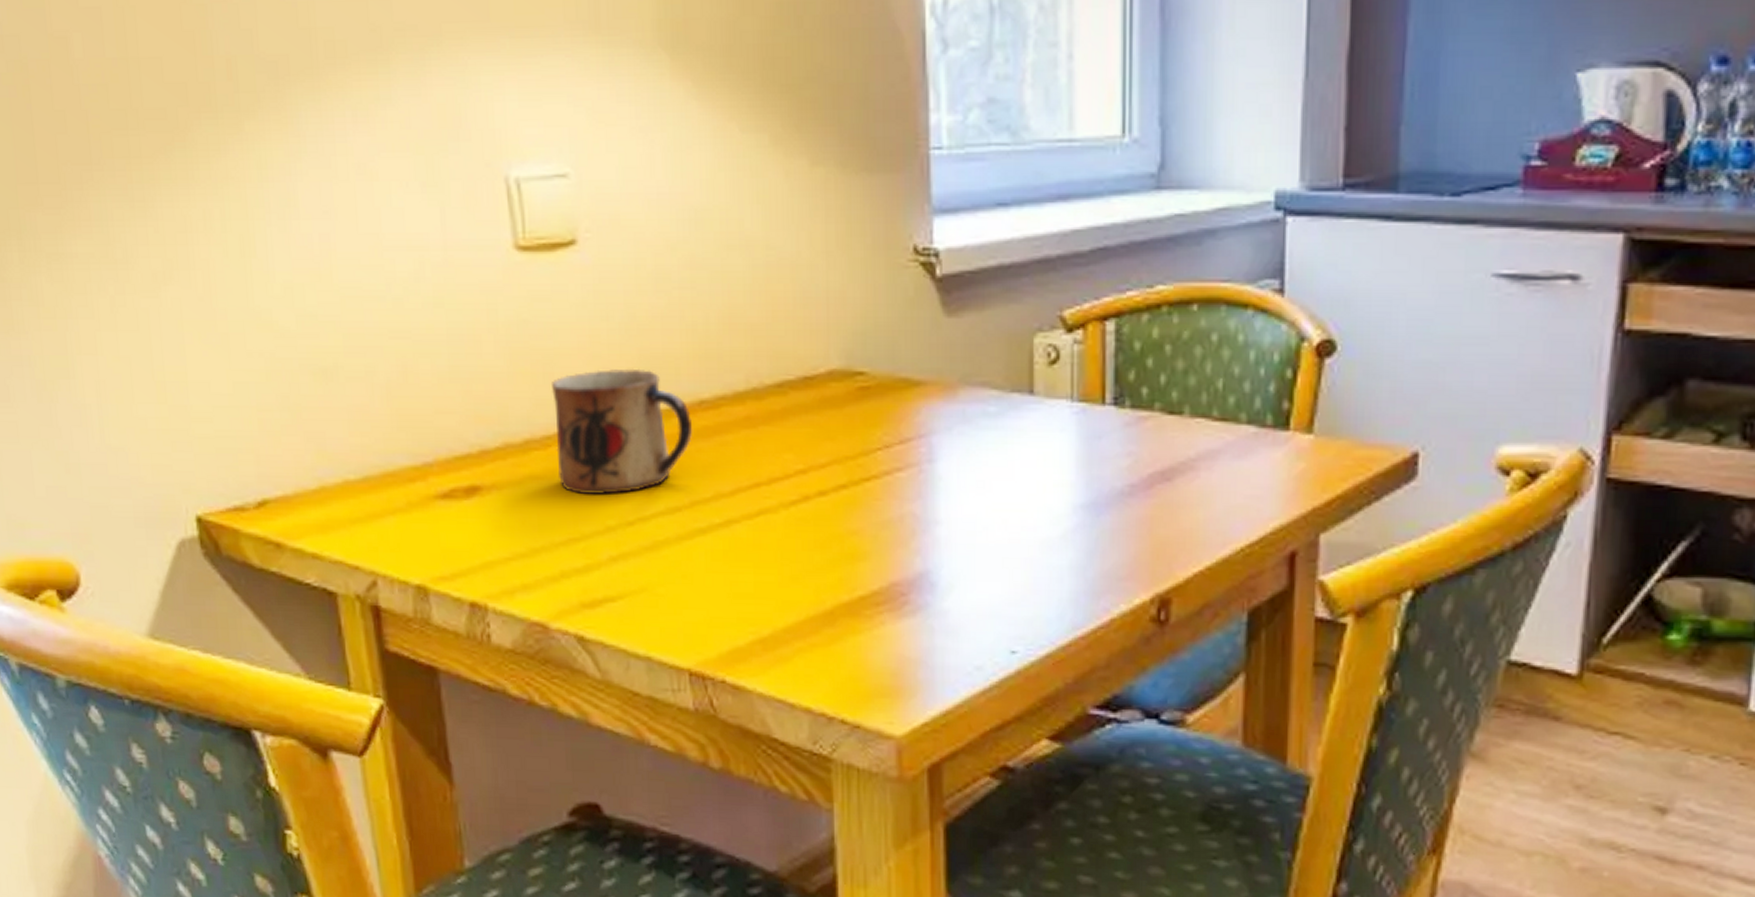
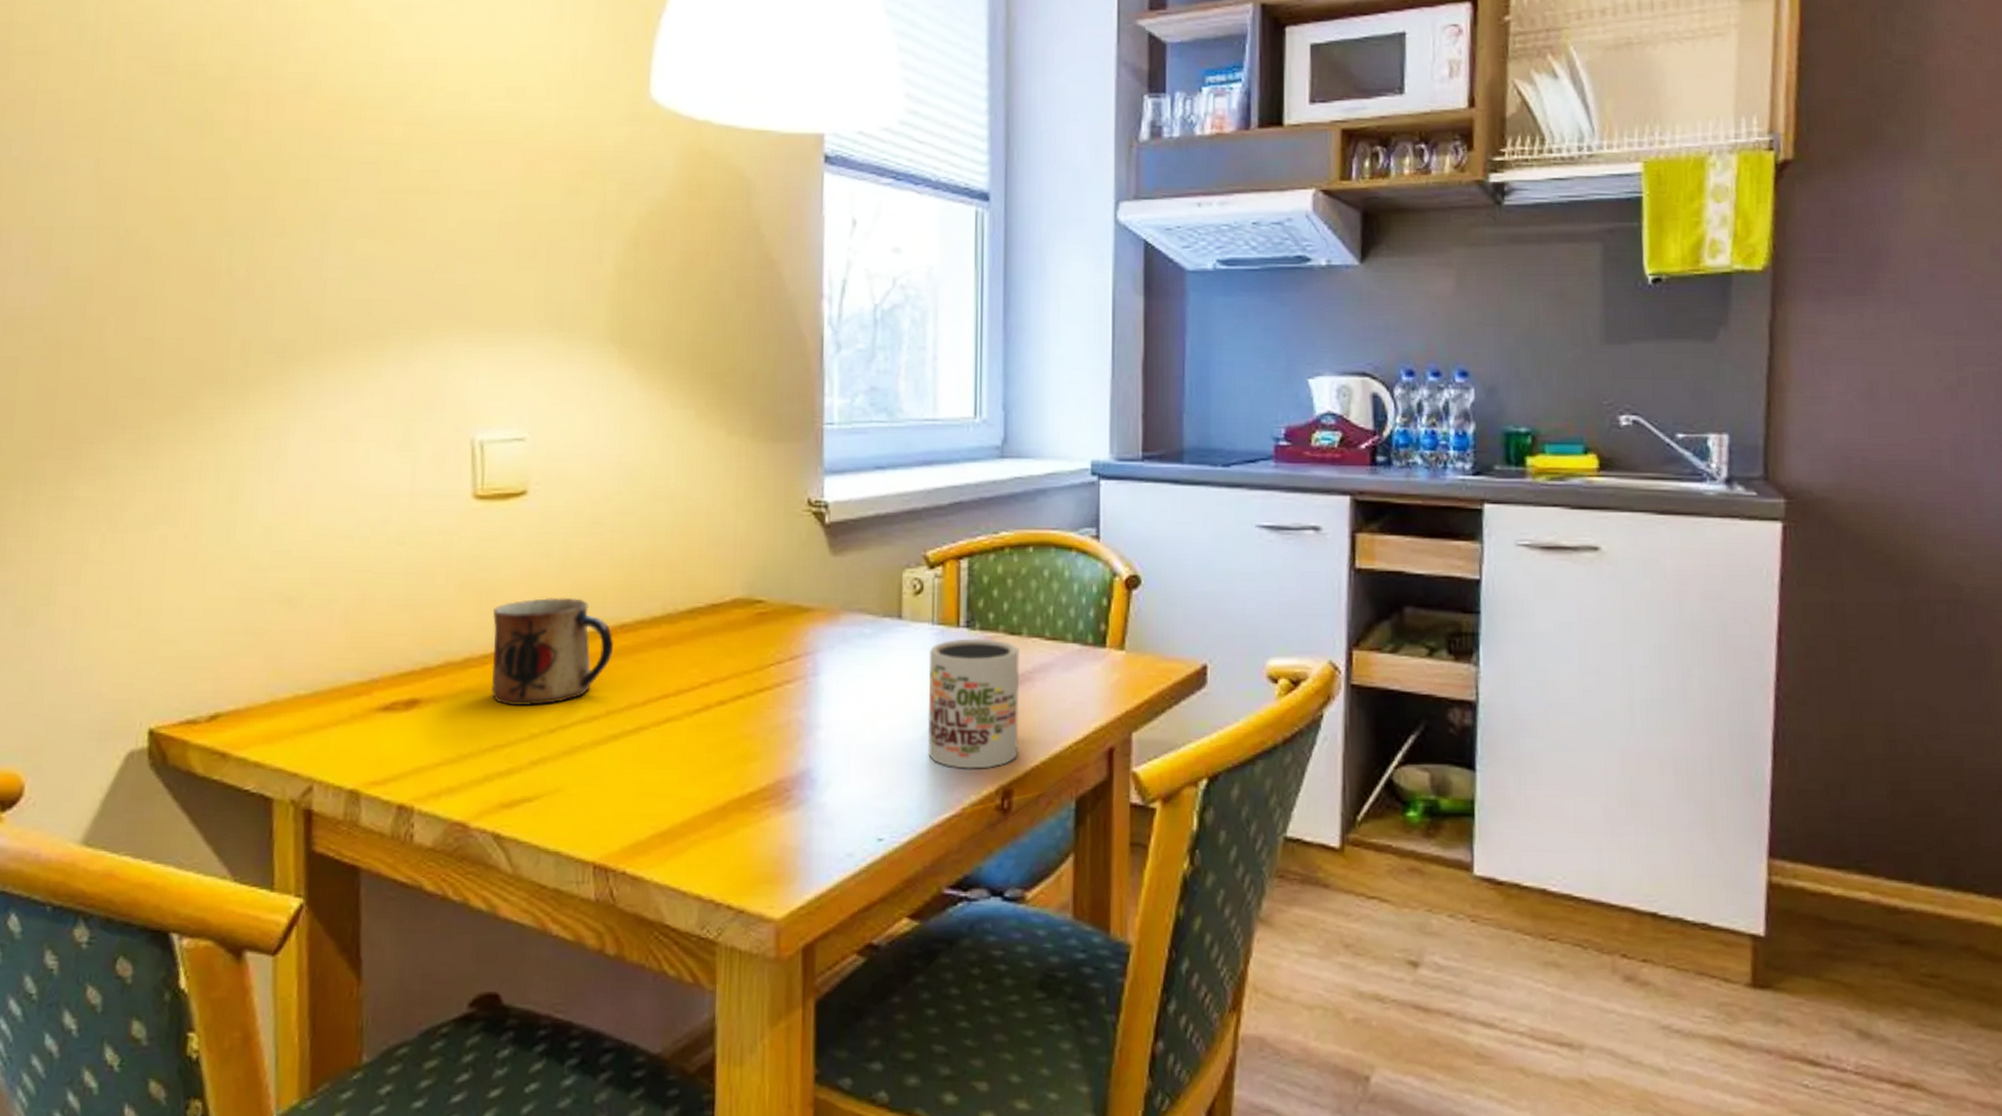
mug: none [1067,418,1180,574] -> present [927,638,1020,769]

